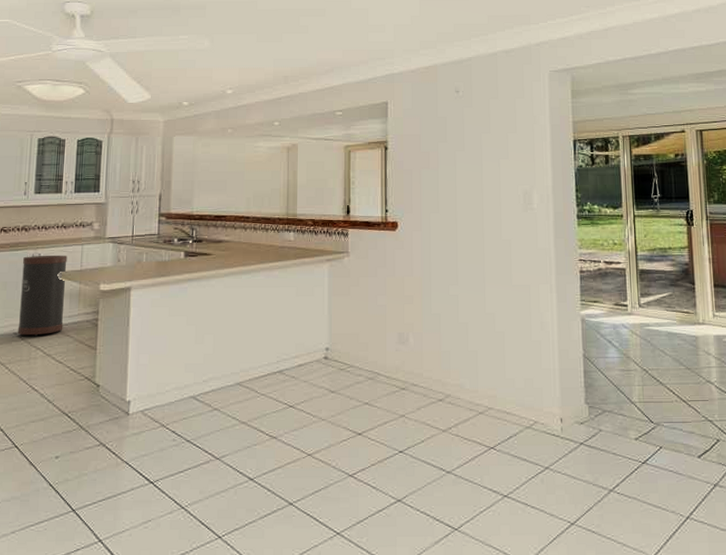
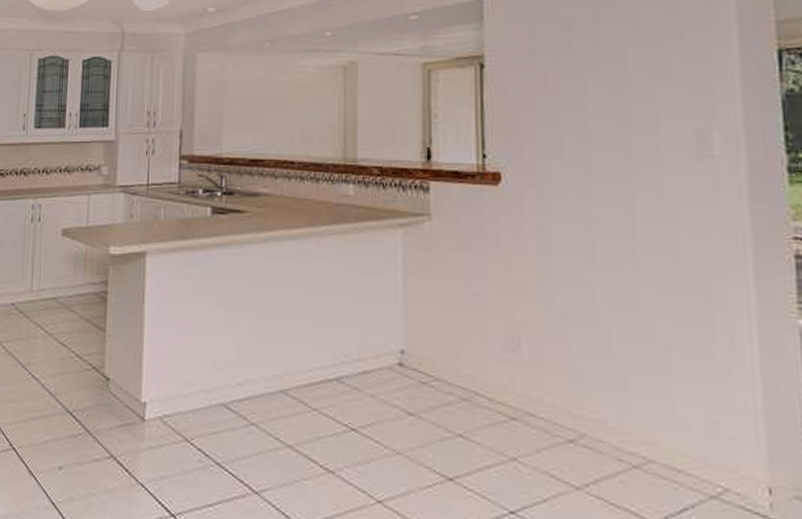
trash can: present [17,255,67,337] -> none [15,206,72,310]

